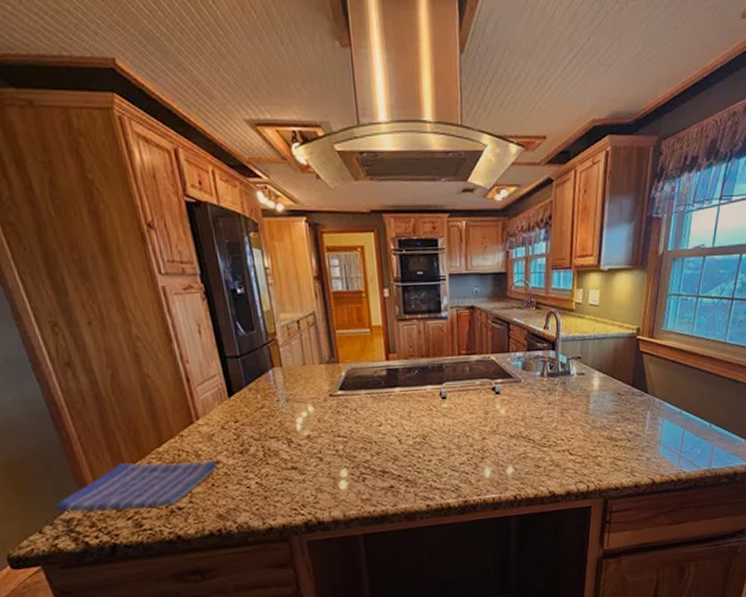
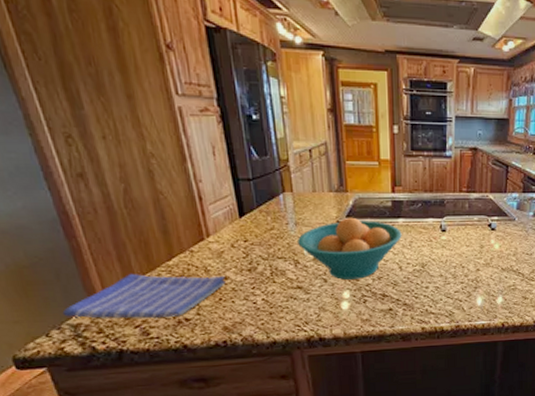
fruit bowl: none [290,389,400,457] -> present [298,217,402,280]

